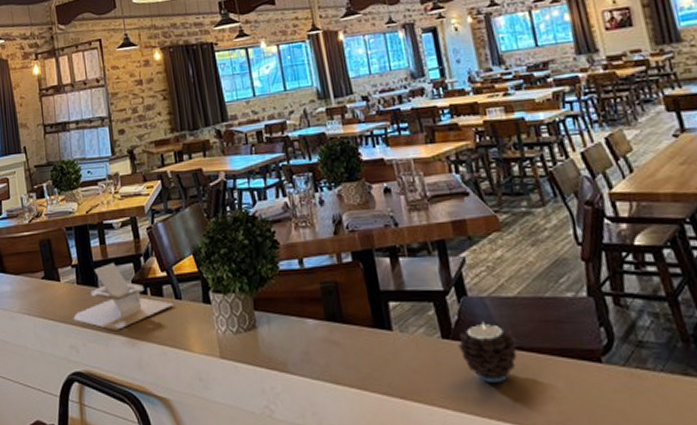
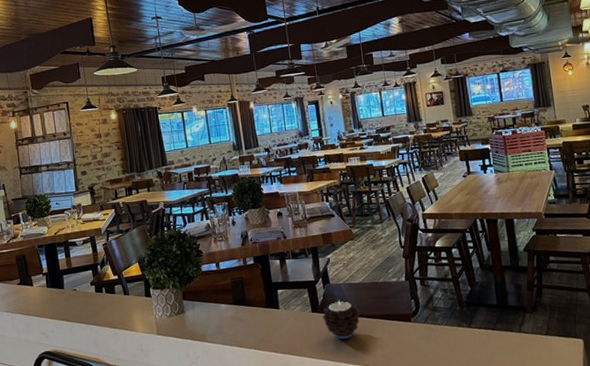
napkin holder: present [73,263,174,332] -> none [44,271,123,321]

